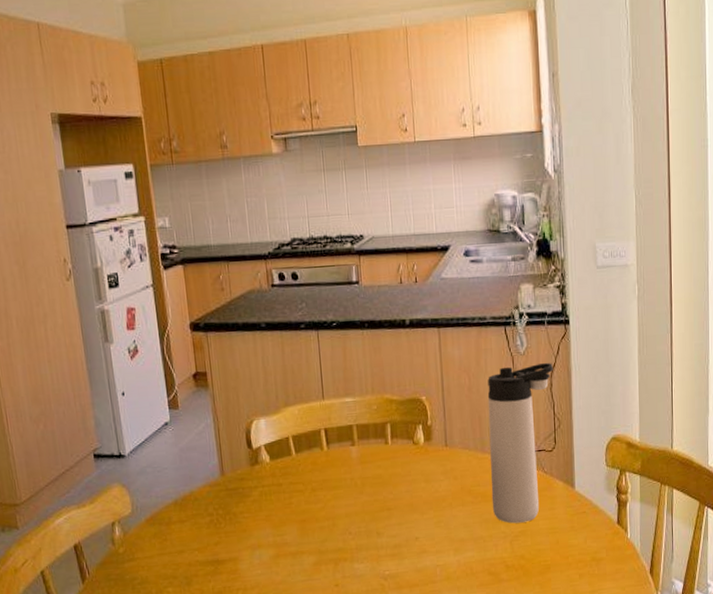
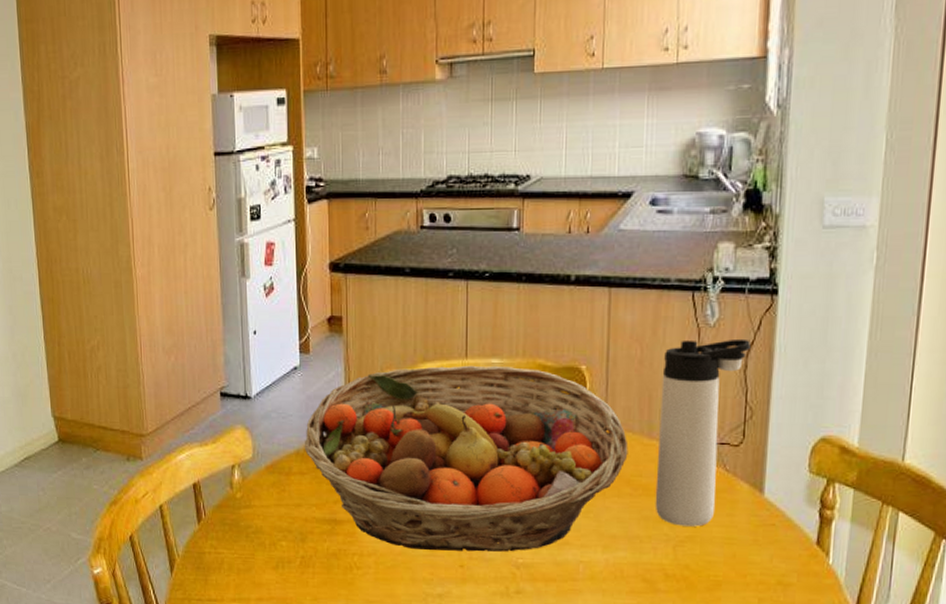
fruit basket: none [181,403,467,577] -> present [304,365,629,552]

